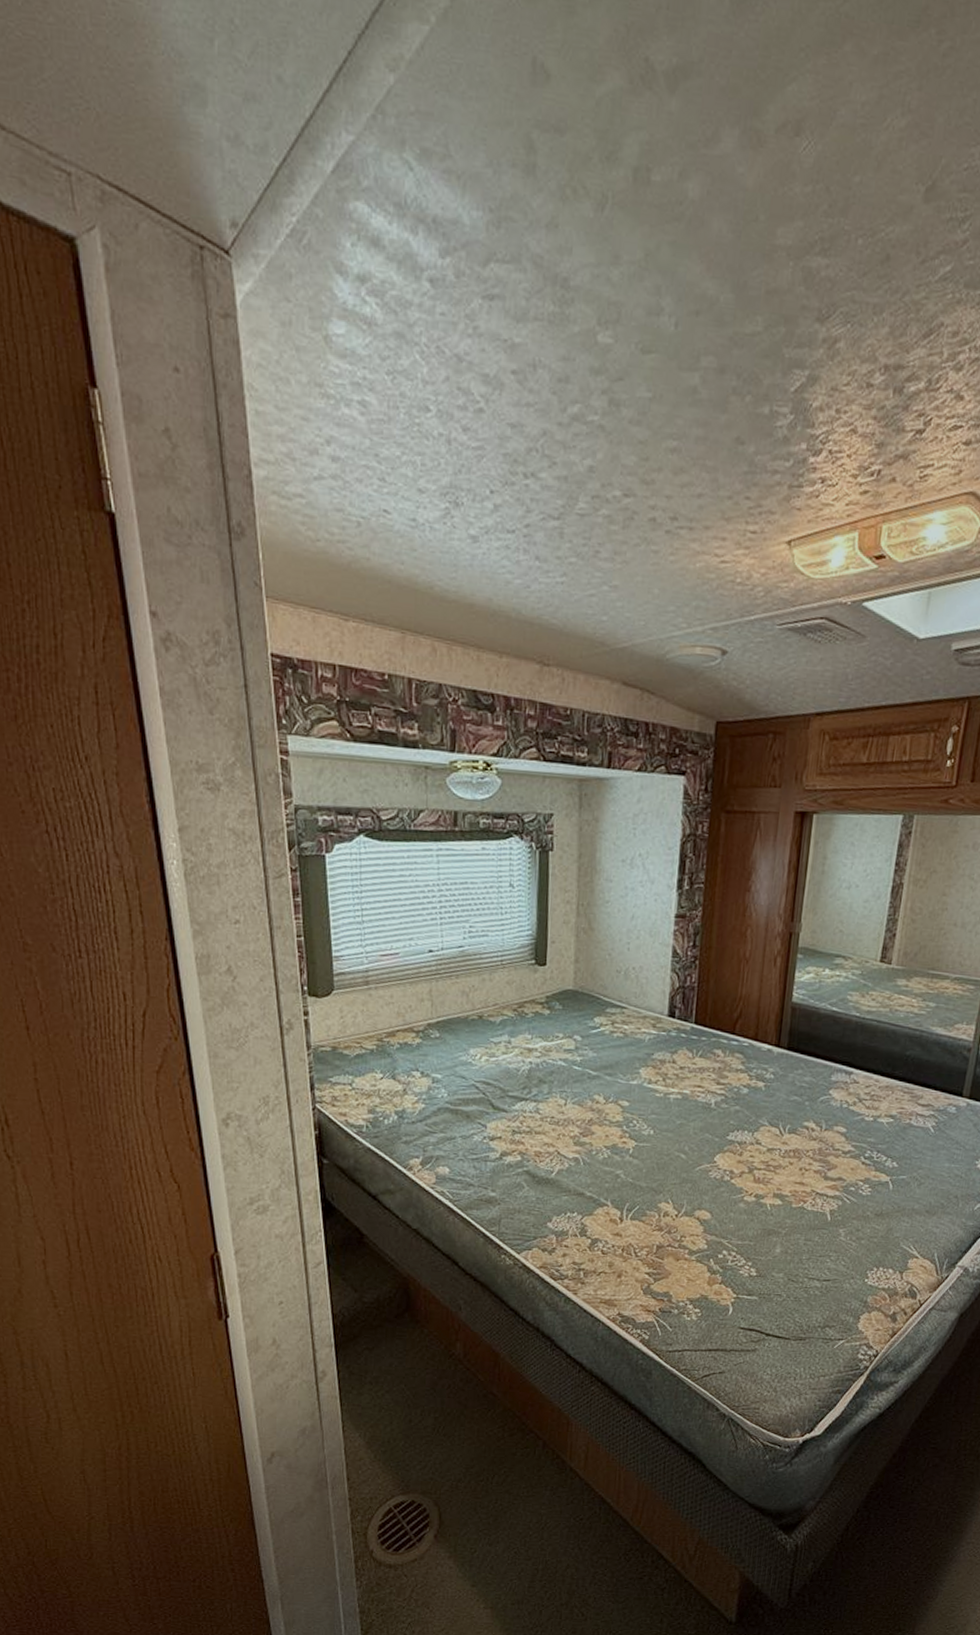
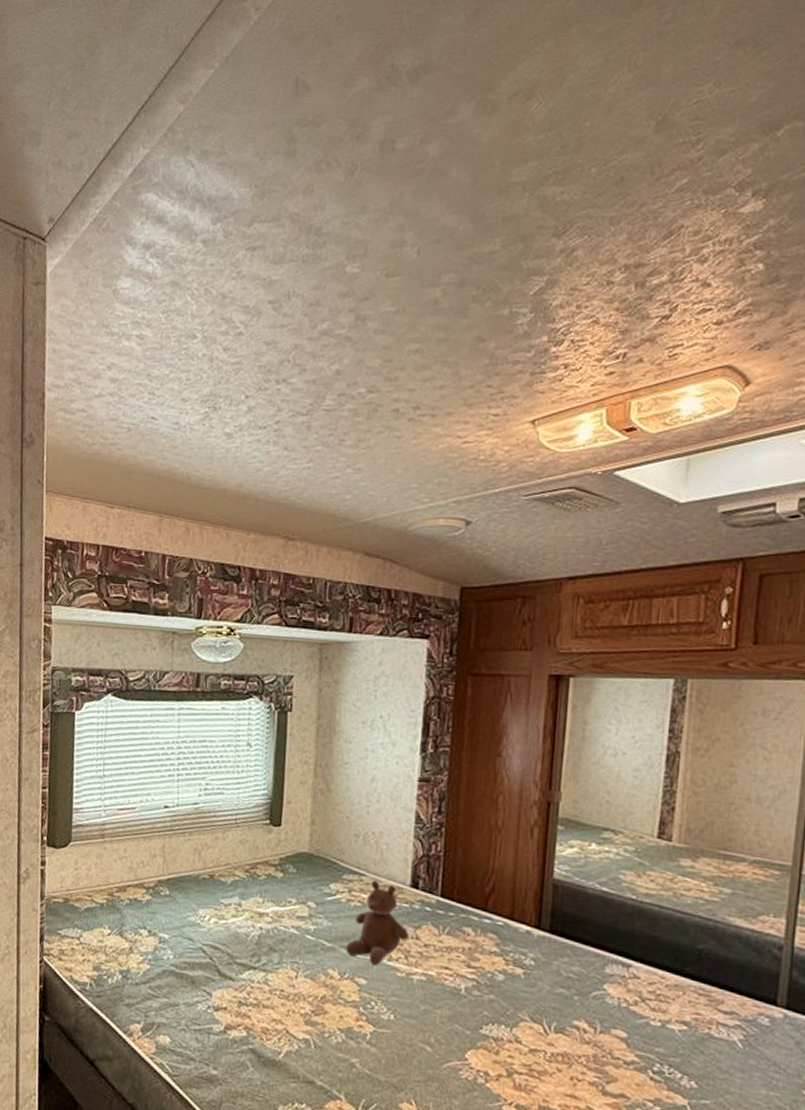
teddy bear: none [610,1012,666,1088] -> present [346,880,408,965]

